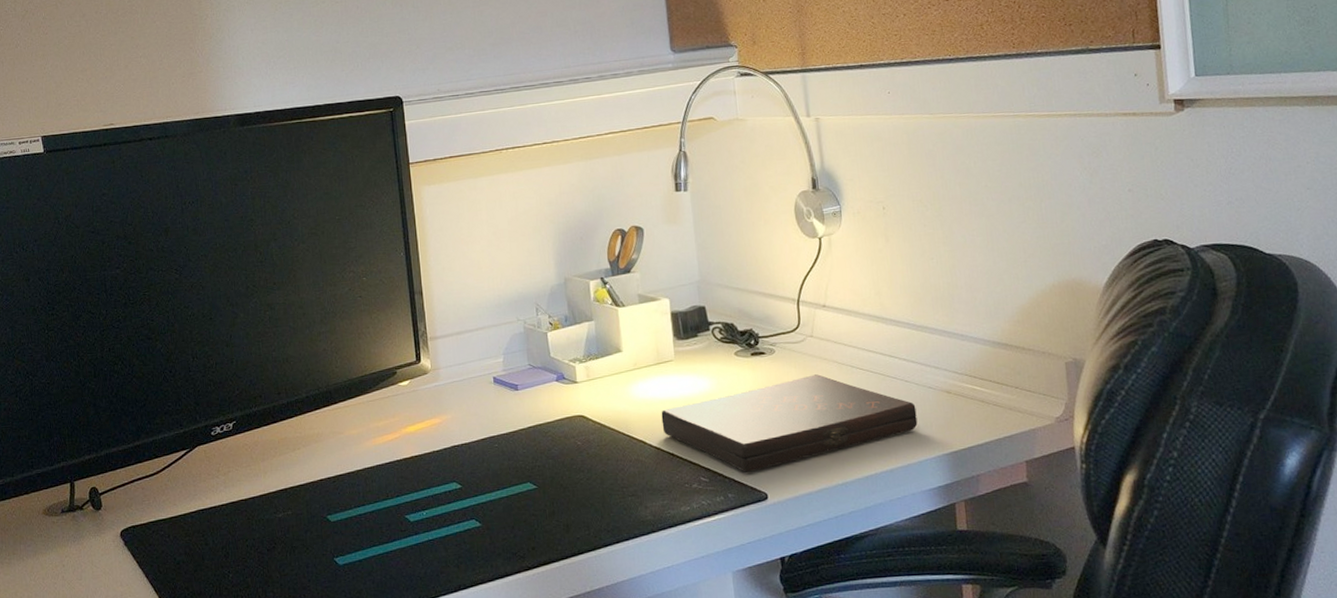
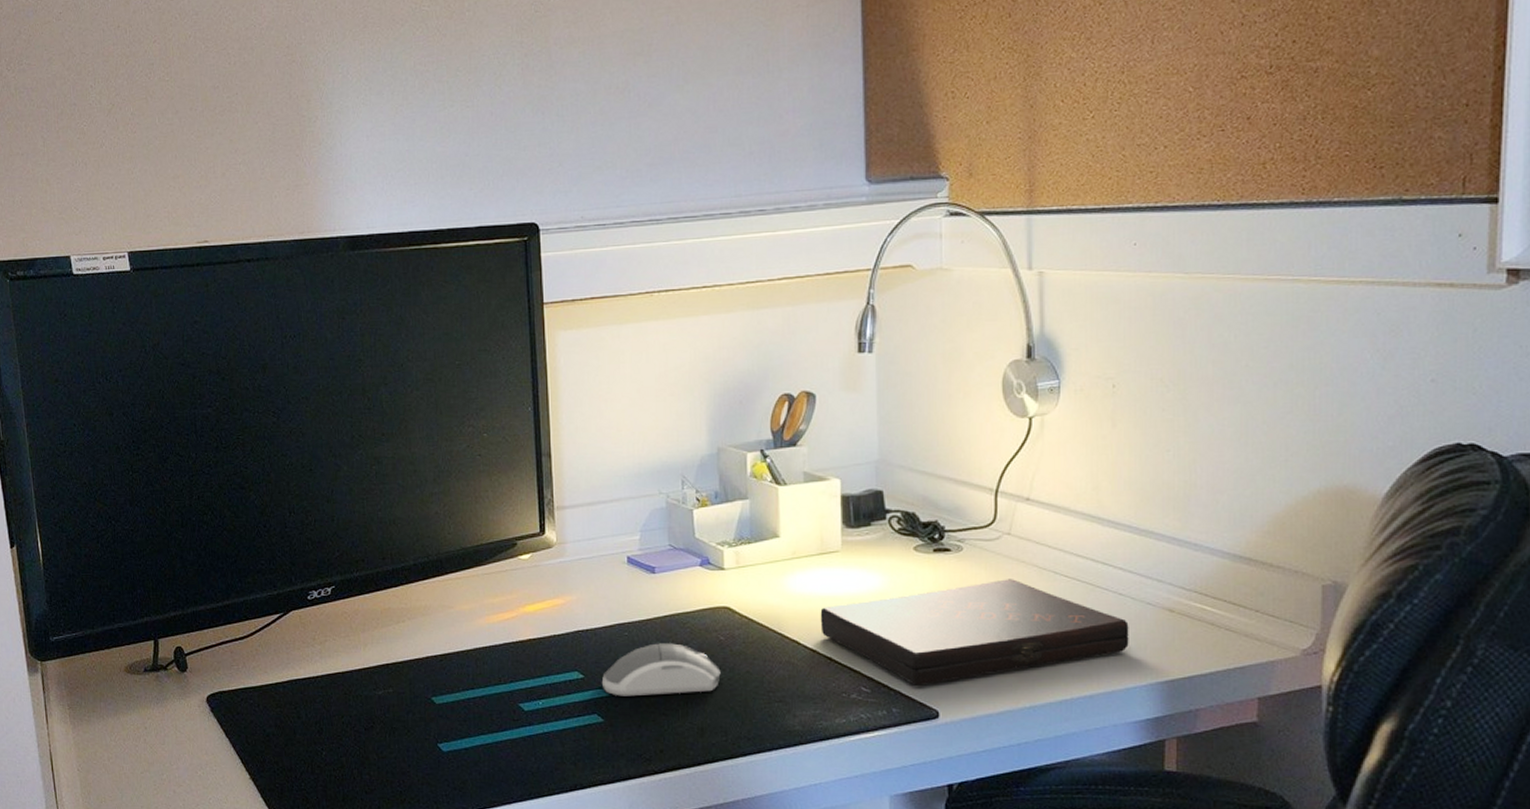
computer mouse: none [477,451,580,502] -> present [601,643,721,697]

